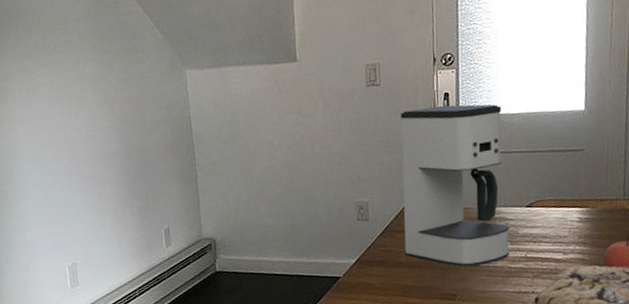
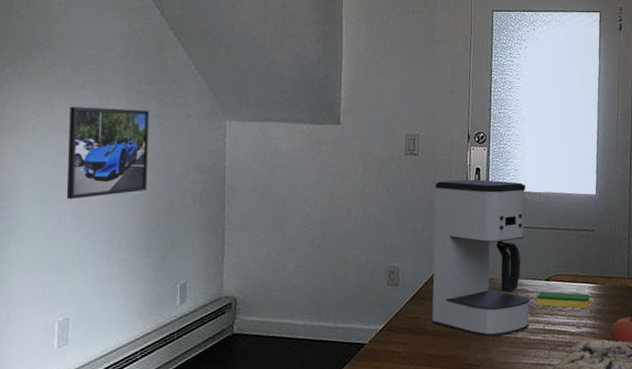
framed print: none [47,68,124,158] -> present [66,107,149,199]
dish sponge: none [516,218,579,235] -> present [536,291,590,309]

